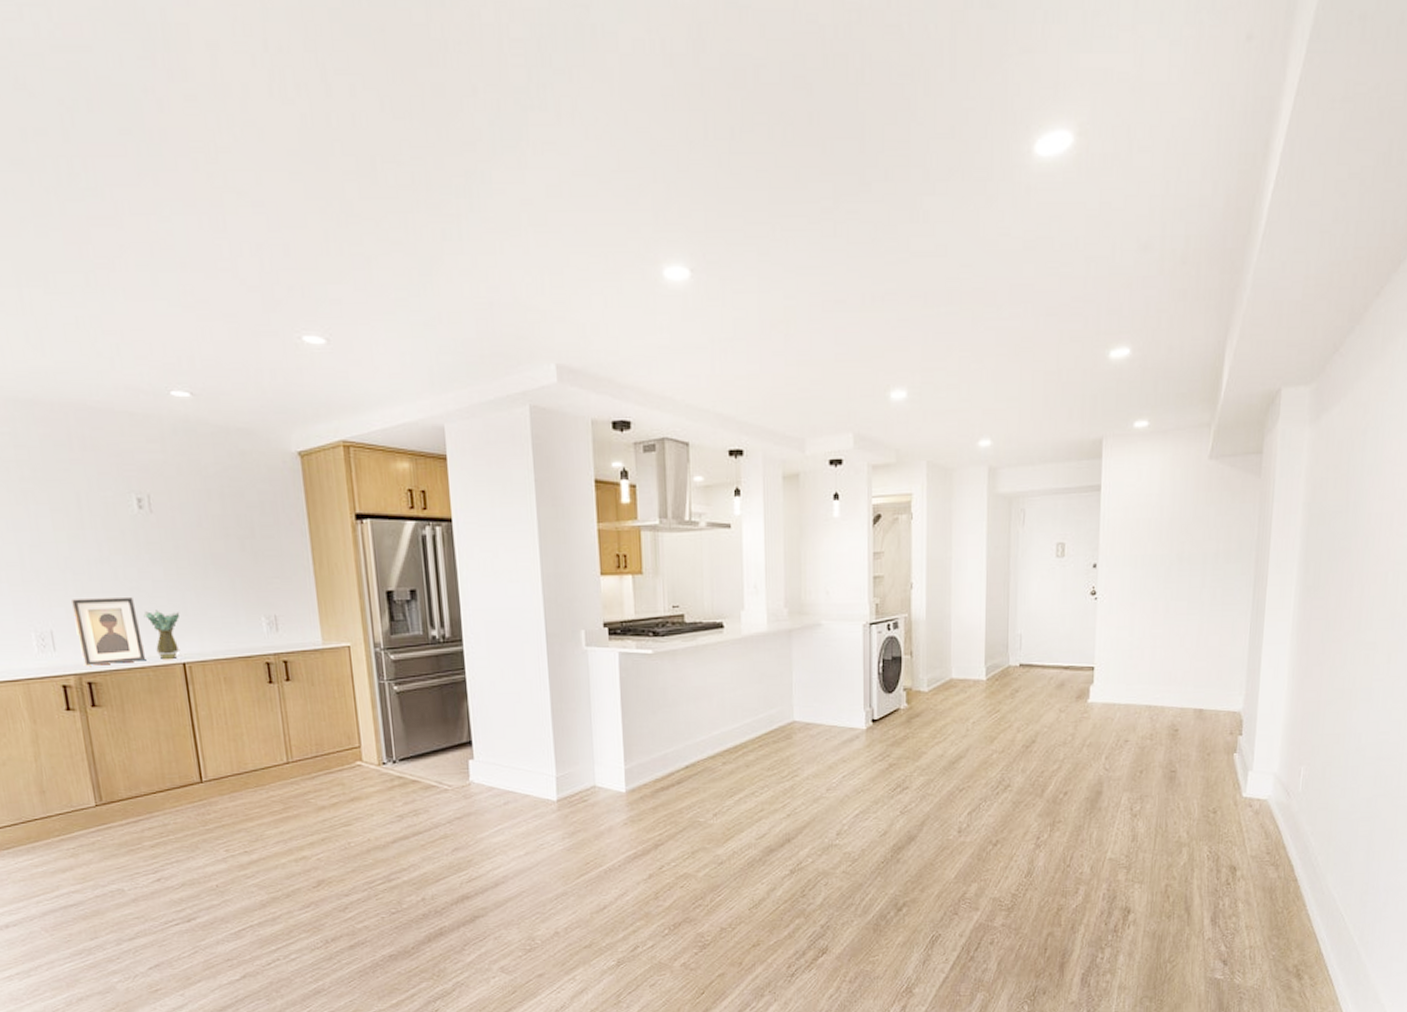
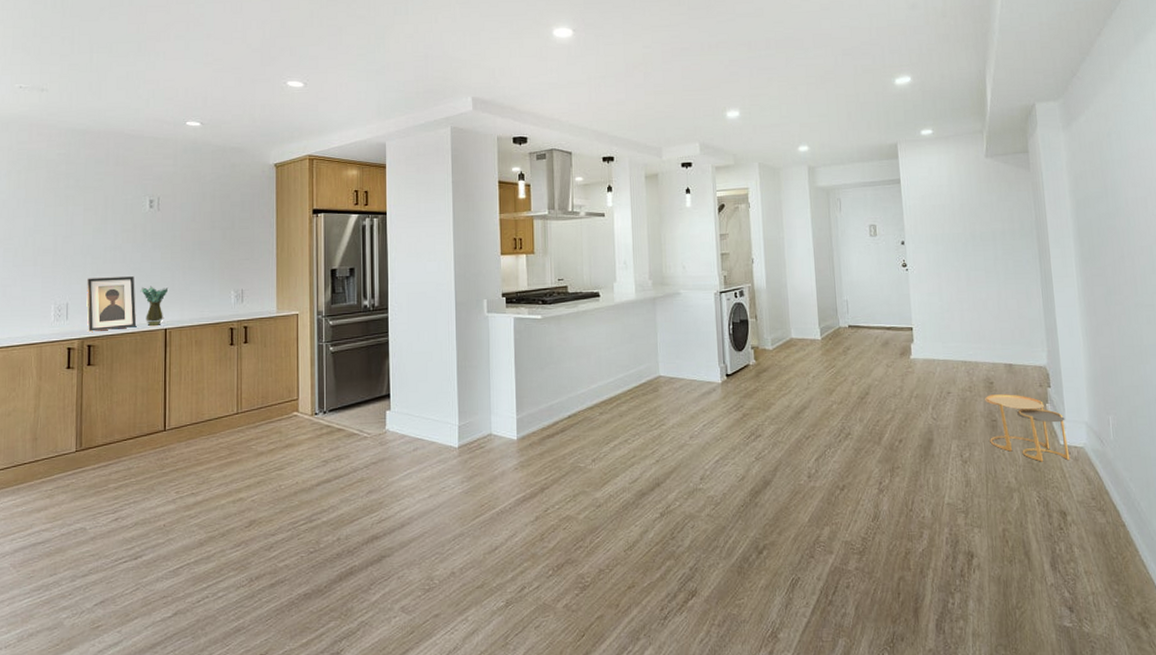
side table: none [1165,742,1252,816] -> present [985,394,1070,462]

